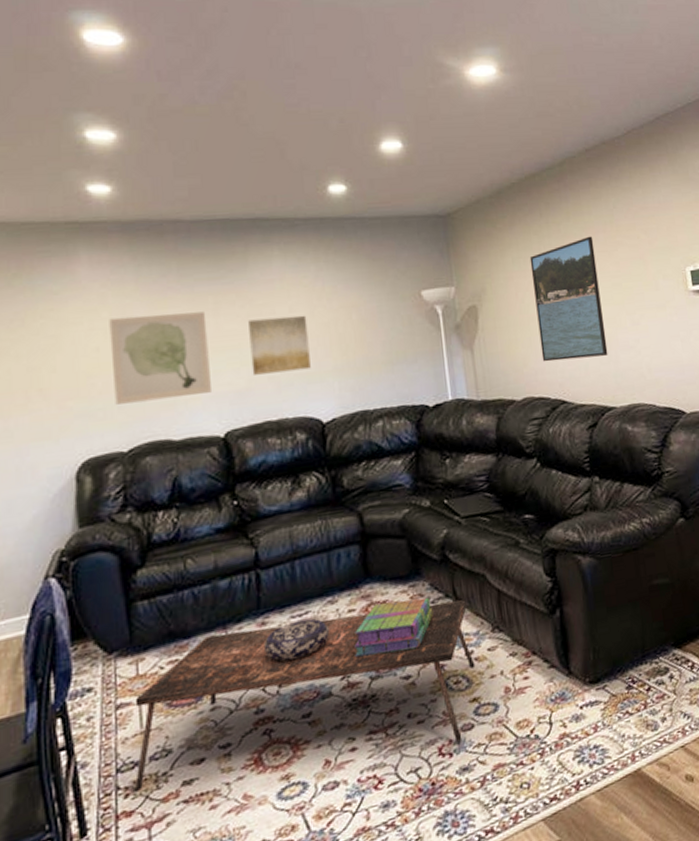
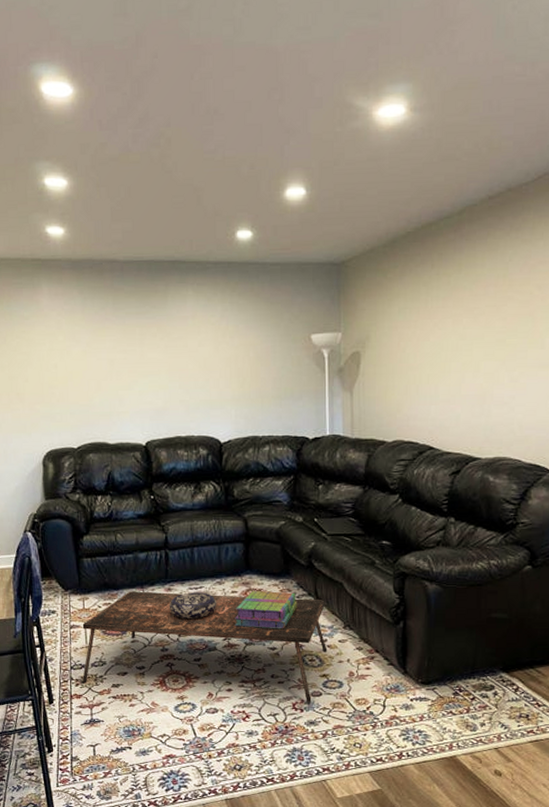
wall art: present [109,312,211,405] -> none [63,341,137,411]
wall art: present [248,315,311,375] -> none [166,349,213,398]
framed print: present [529,236,608,362] -> none [415,289,483,410]

